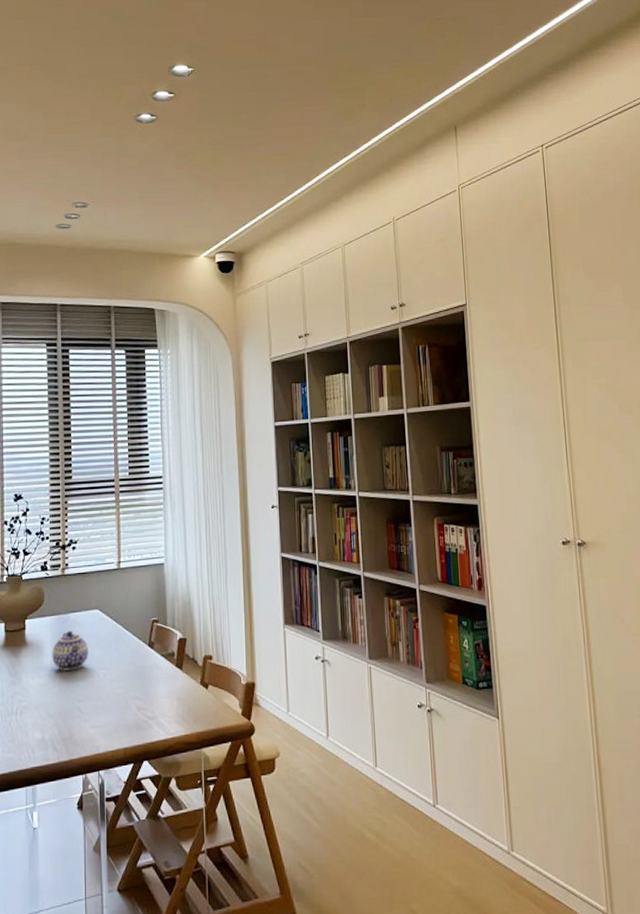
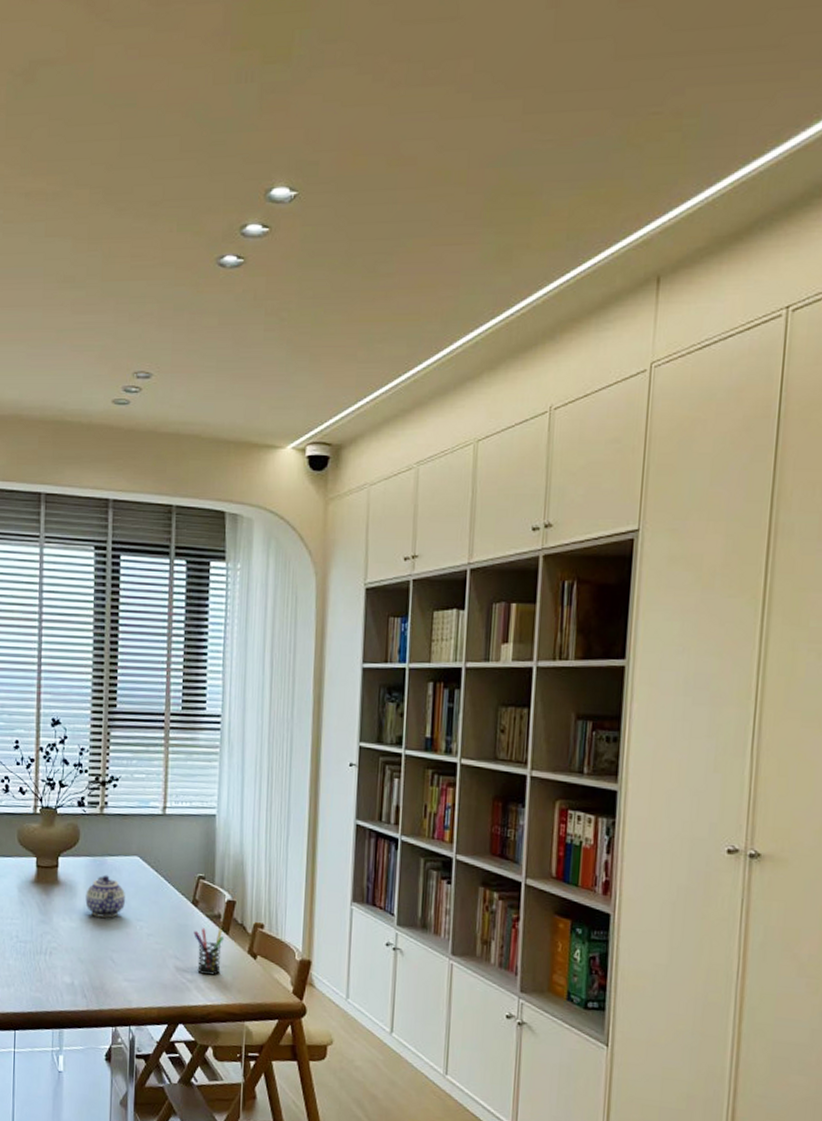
pen holder: none [151,665,178,710] -> present [193,928,224,975]

